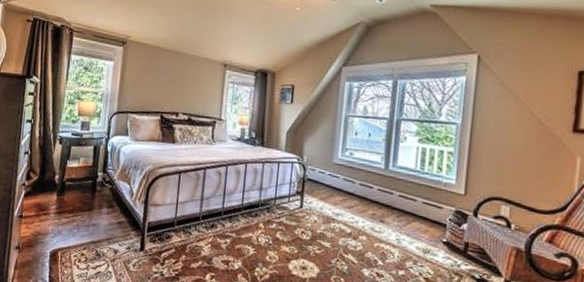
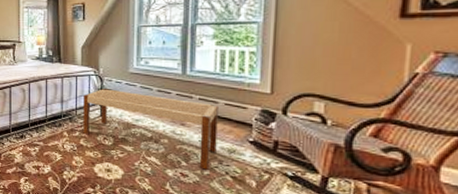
bench: none [280,178,417,270] -> present [83,89,218,170]

